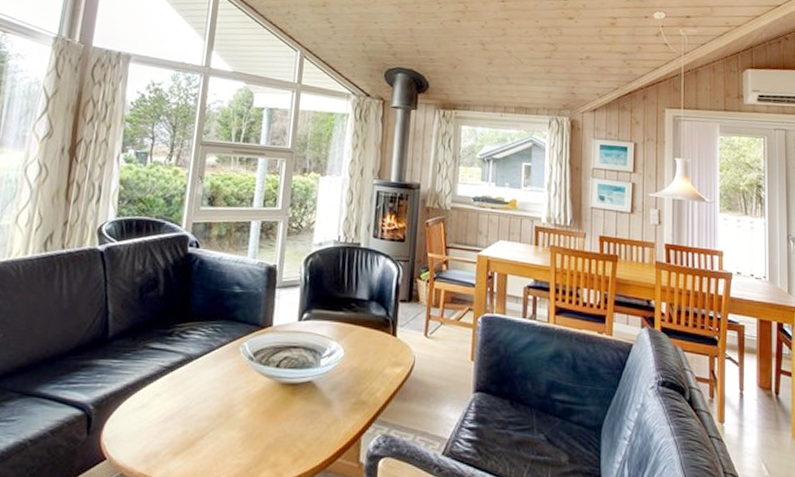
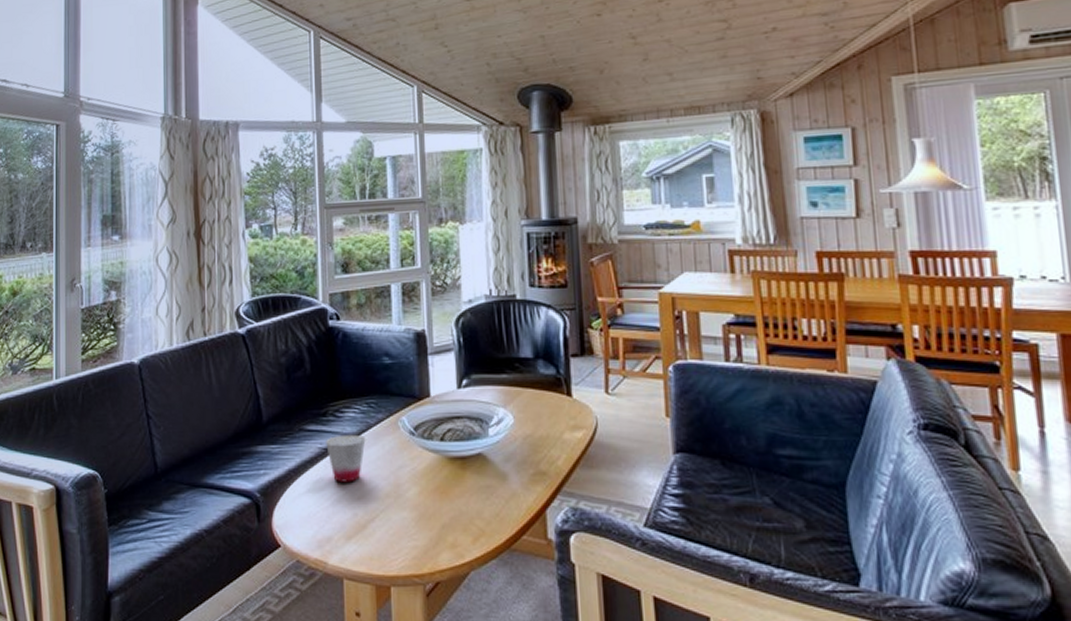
cup: none [167,354,207,401] -> present [326,434,366,482]

